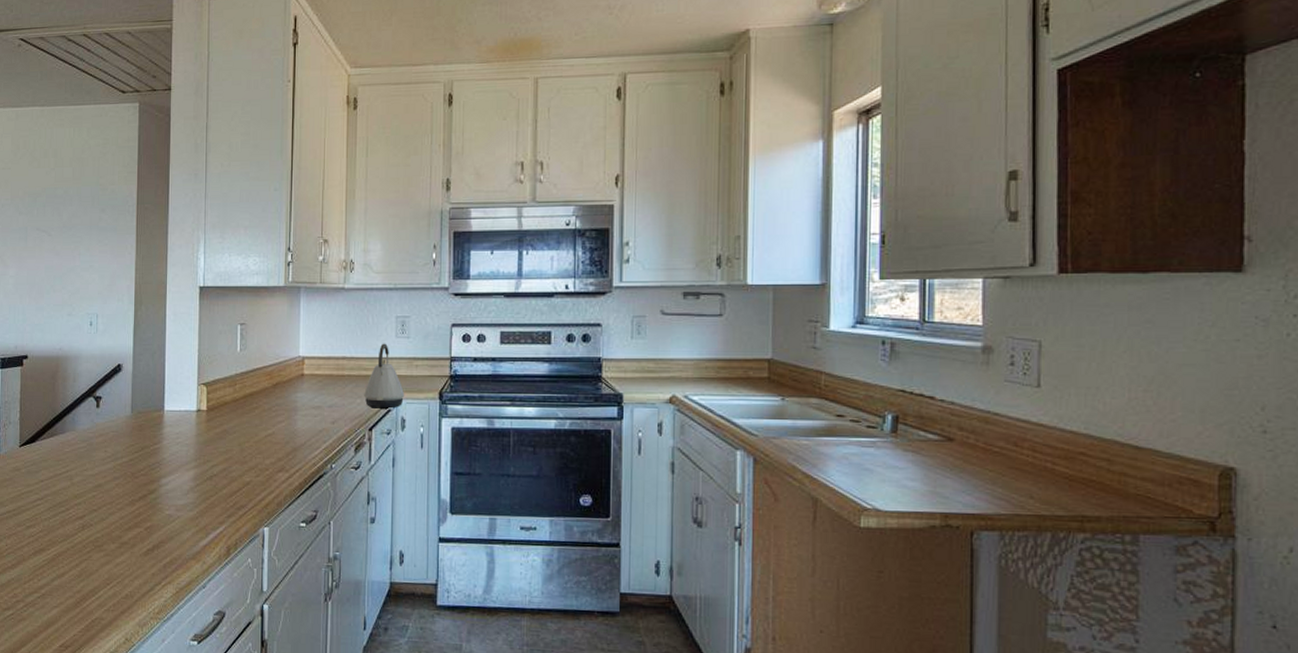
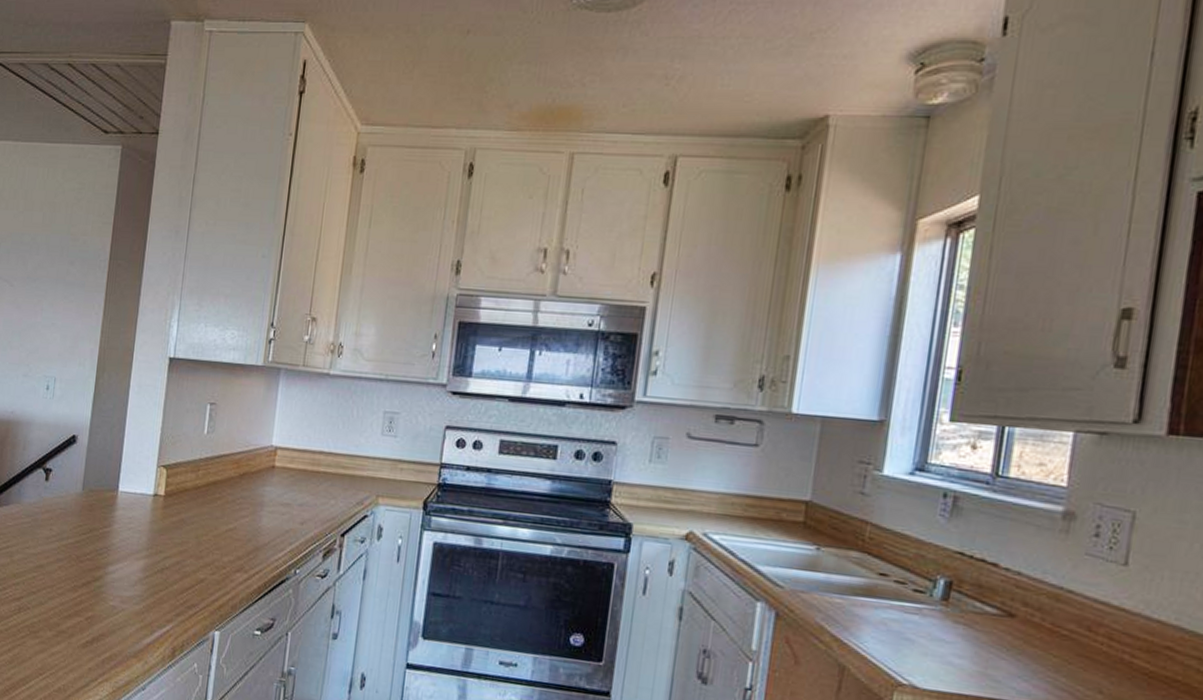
kettle: present [364,343,405,409] -> none [339,440,385,515]

